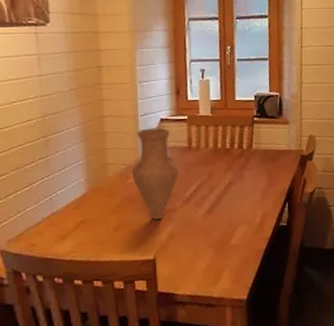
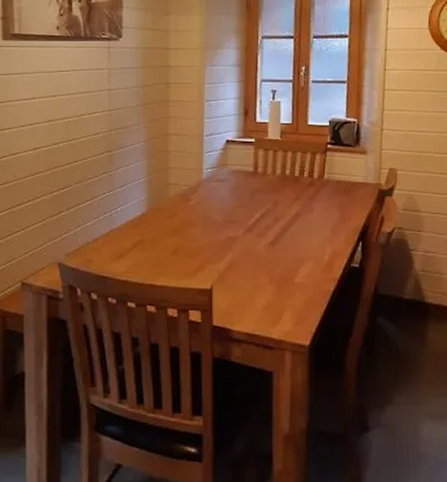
vase: present [132,127,179,220] -> none [193,149,242,246]

